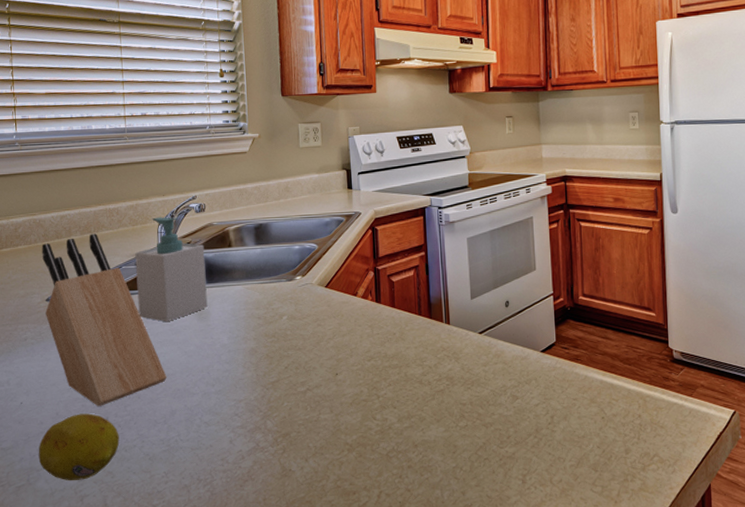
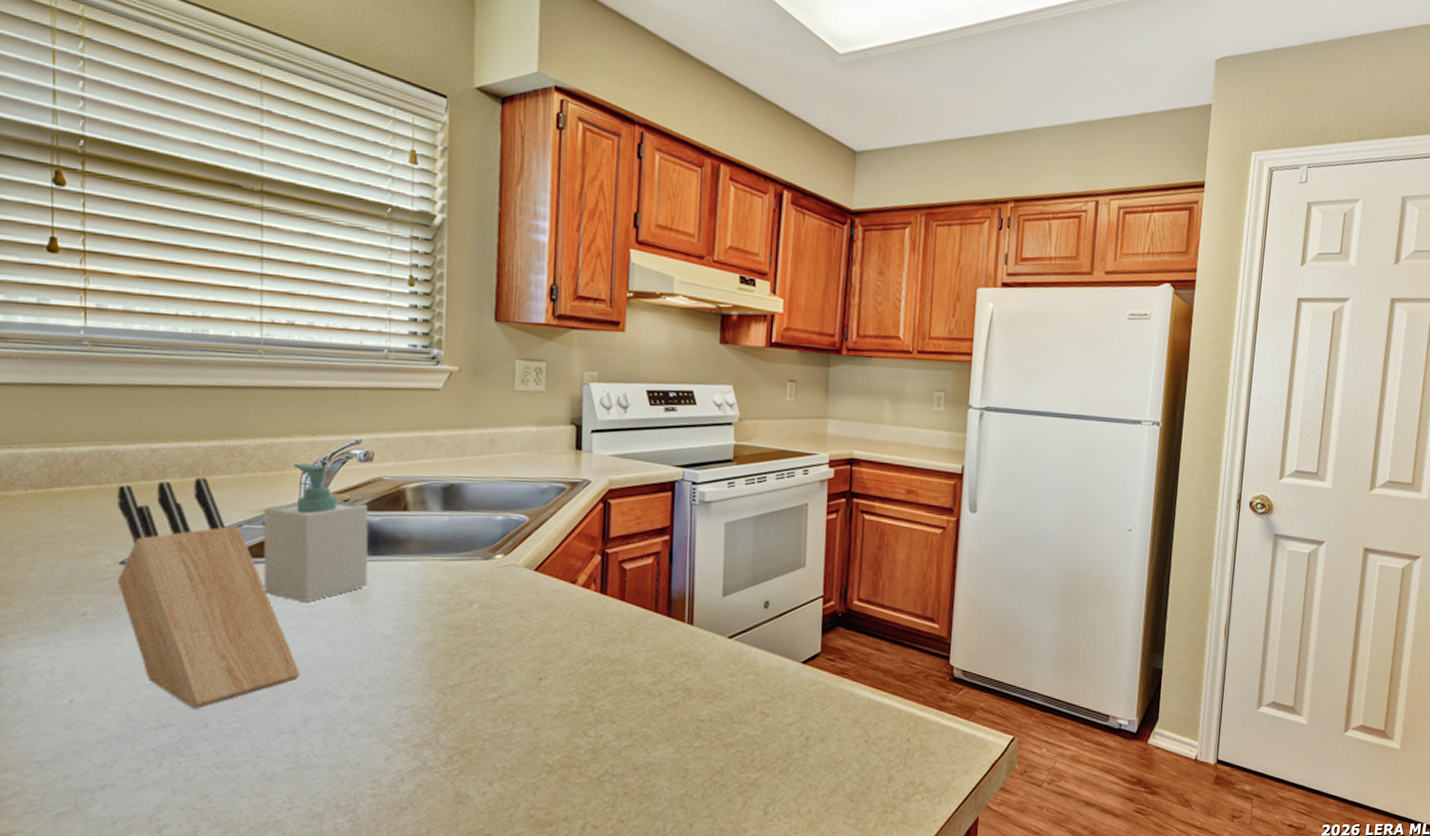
fruit: present [38,413,120,480] -> none [94,718,223,805]

